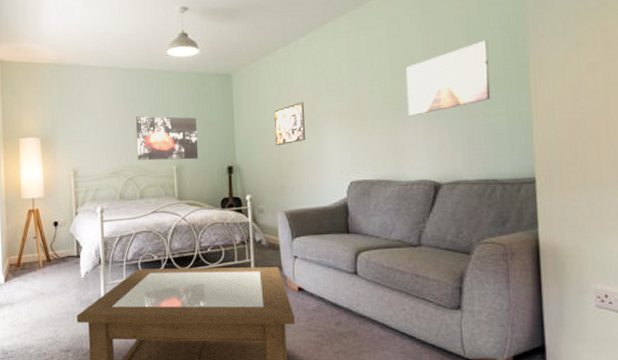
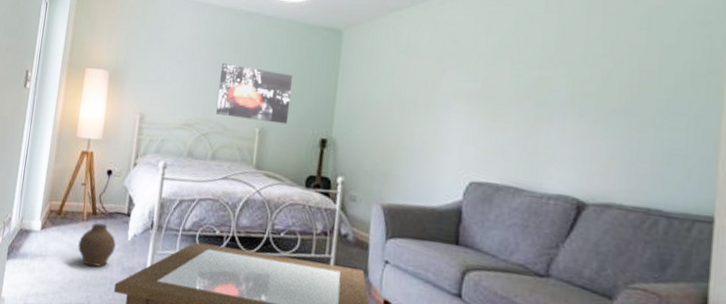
vase: none [39,268,72,305] -> present [78,223,116,267]
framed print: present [274,101,305,146] -> none [383,75,426,125]
wall art: present [406,40,491,117] -> none [556,33,674,114]

